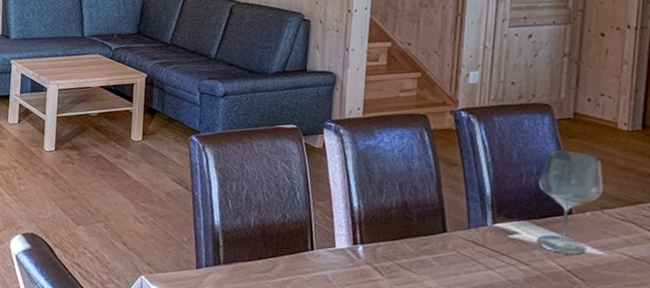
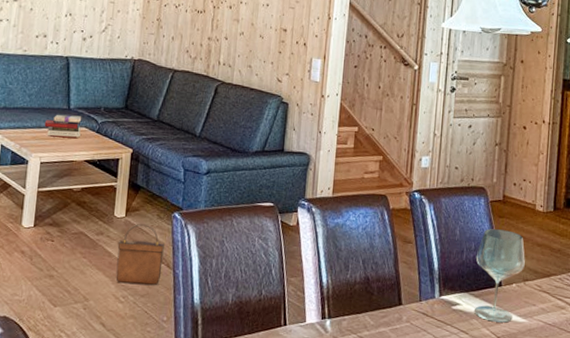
books: none [60,42,96,66] -> present [44,114,82,139]
handbag: none [135,146,182,207] -> present [116,223,165,285]

